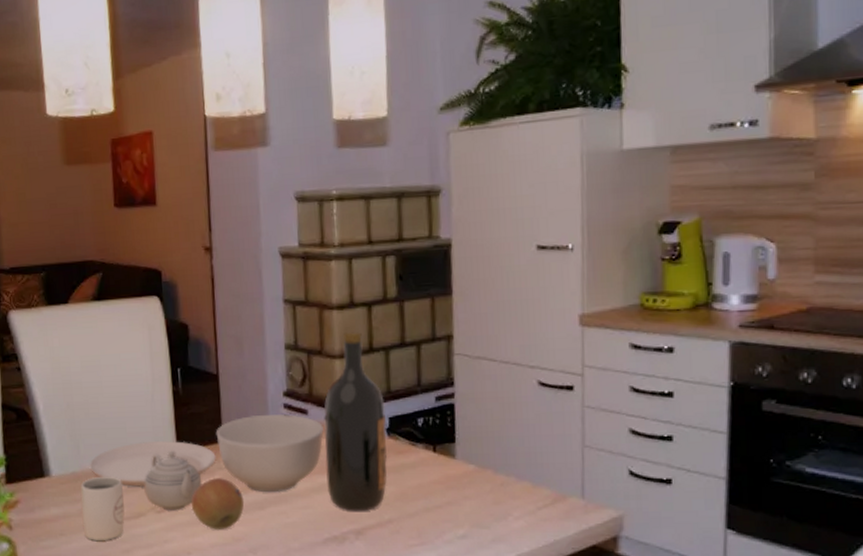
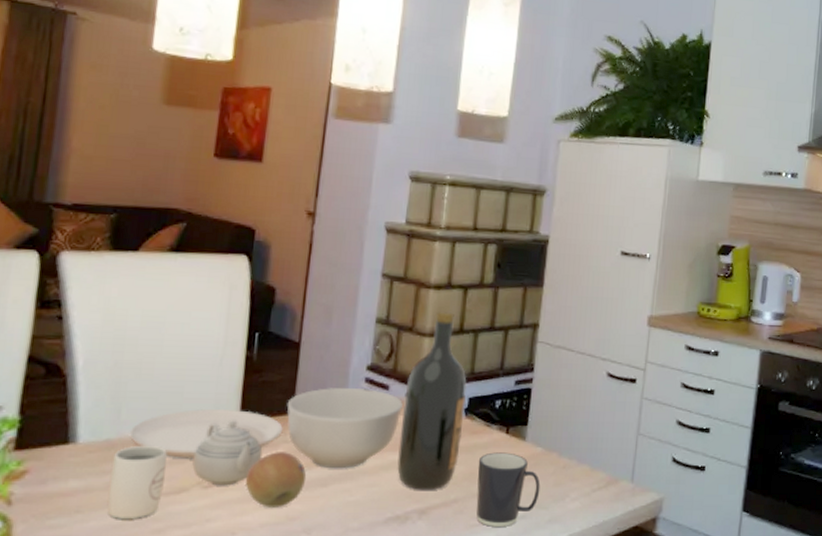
mug: none [408,471,479,547] -> present [476,452,541,527]

